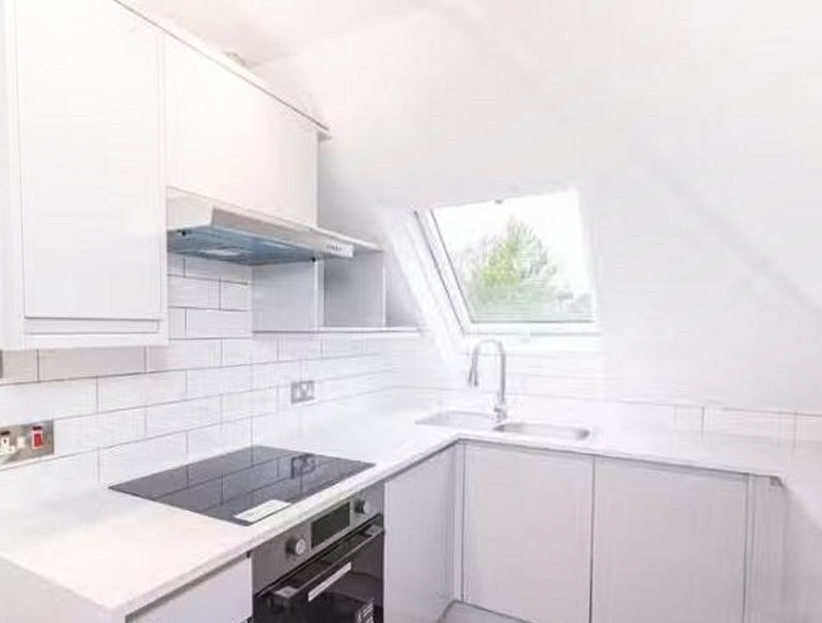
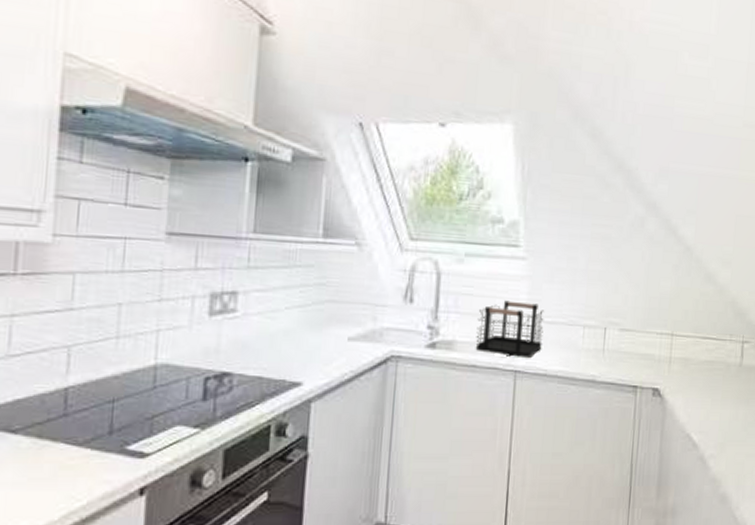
dish rack: none [547,380,625,442] -> present [475,300,544,359]

